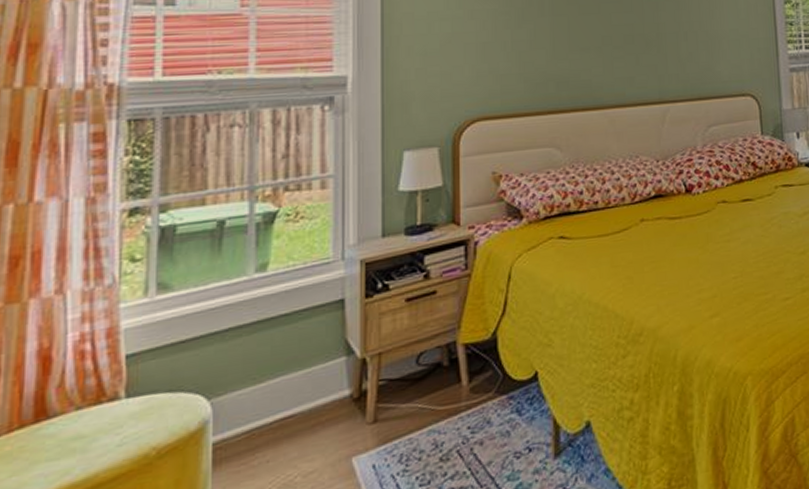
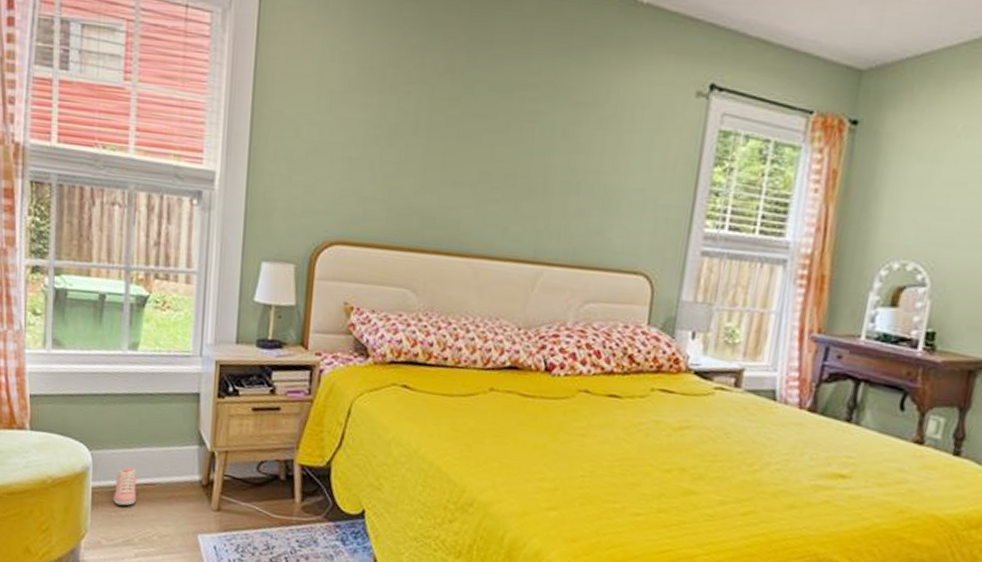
sneaker: none [241,404,272,455] -> present [113,467,137,506]

